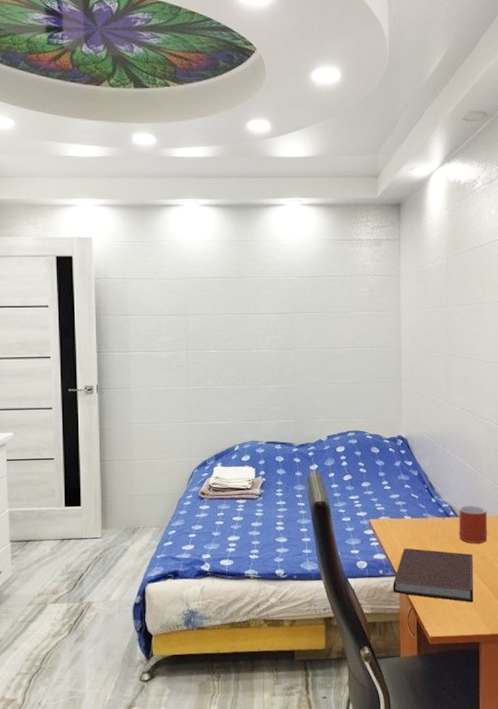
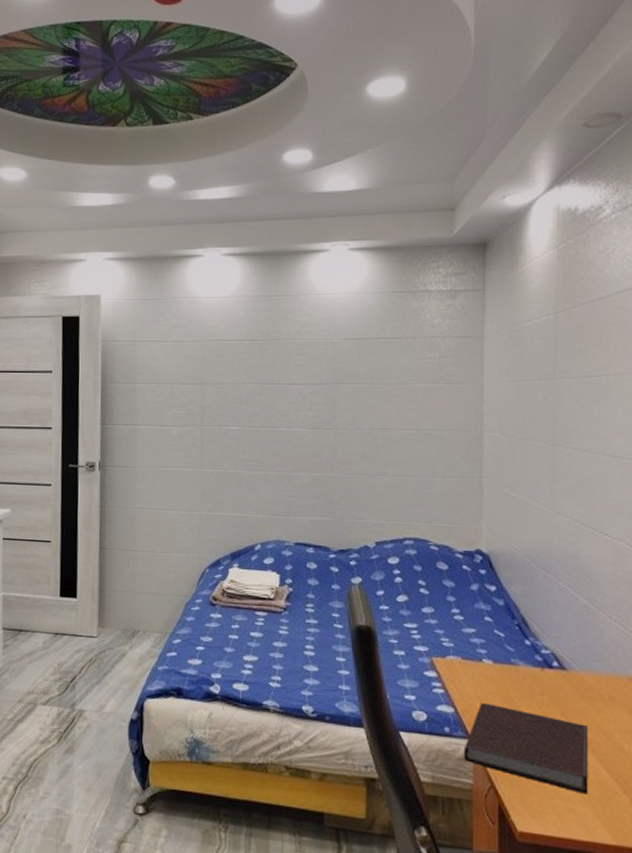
mug: present [458,505,488,543] -> none [566,655,614,712]

